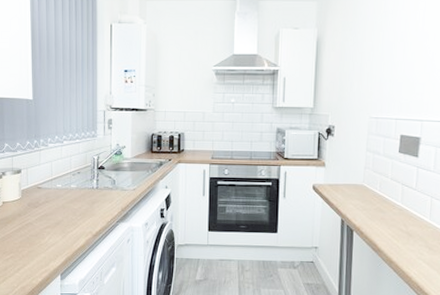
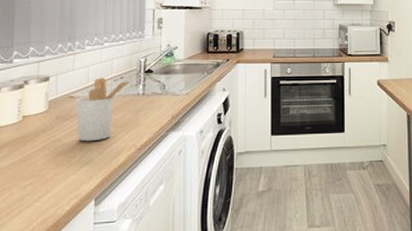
utensil holder: none [43,172,87,227] -> present [75,77,131,142]

